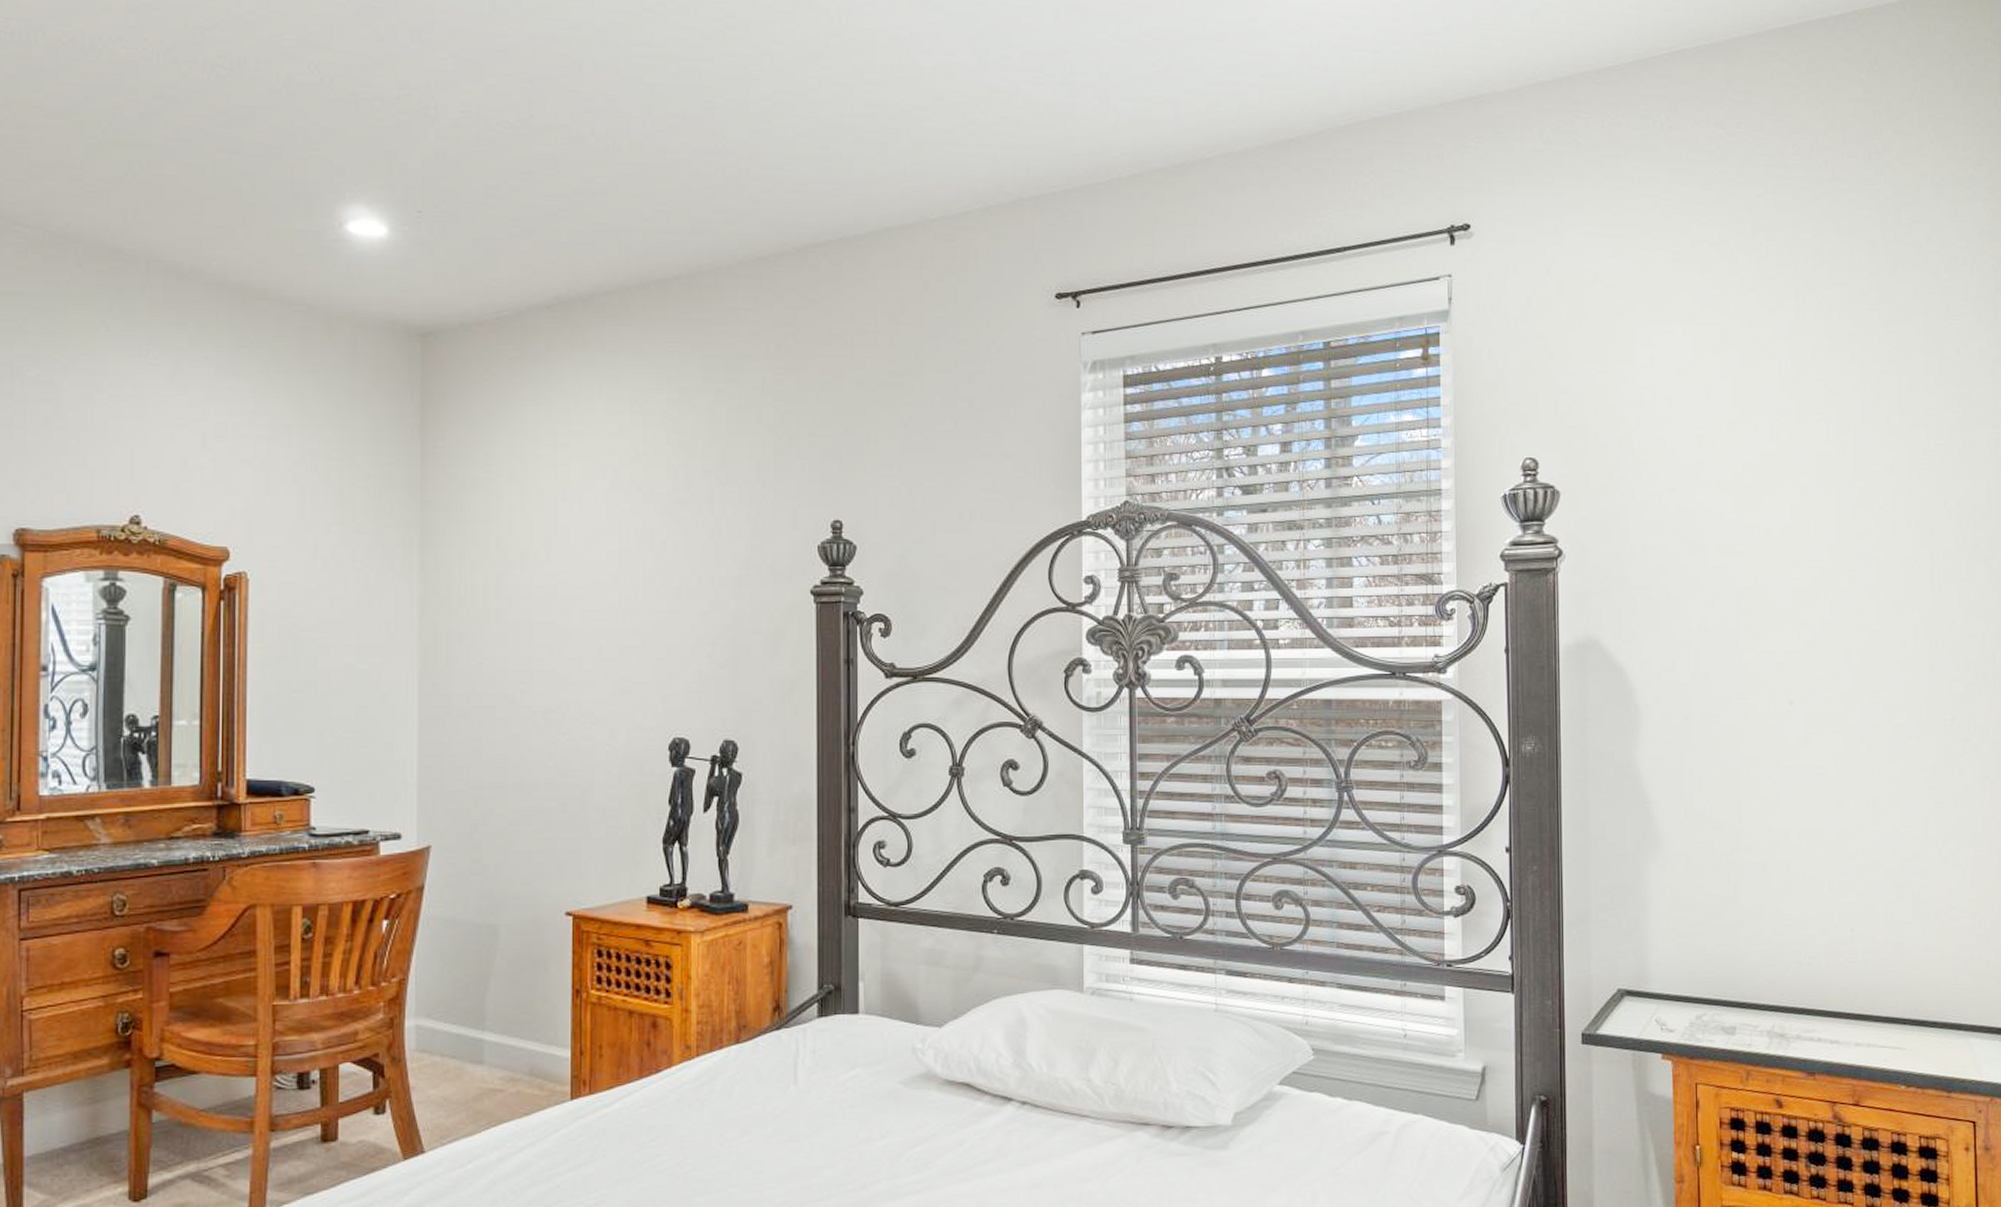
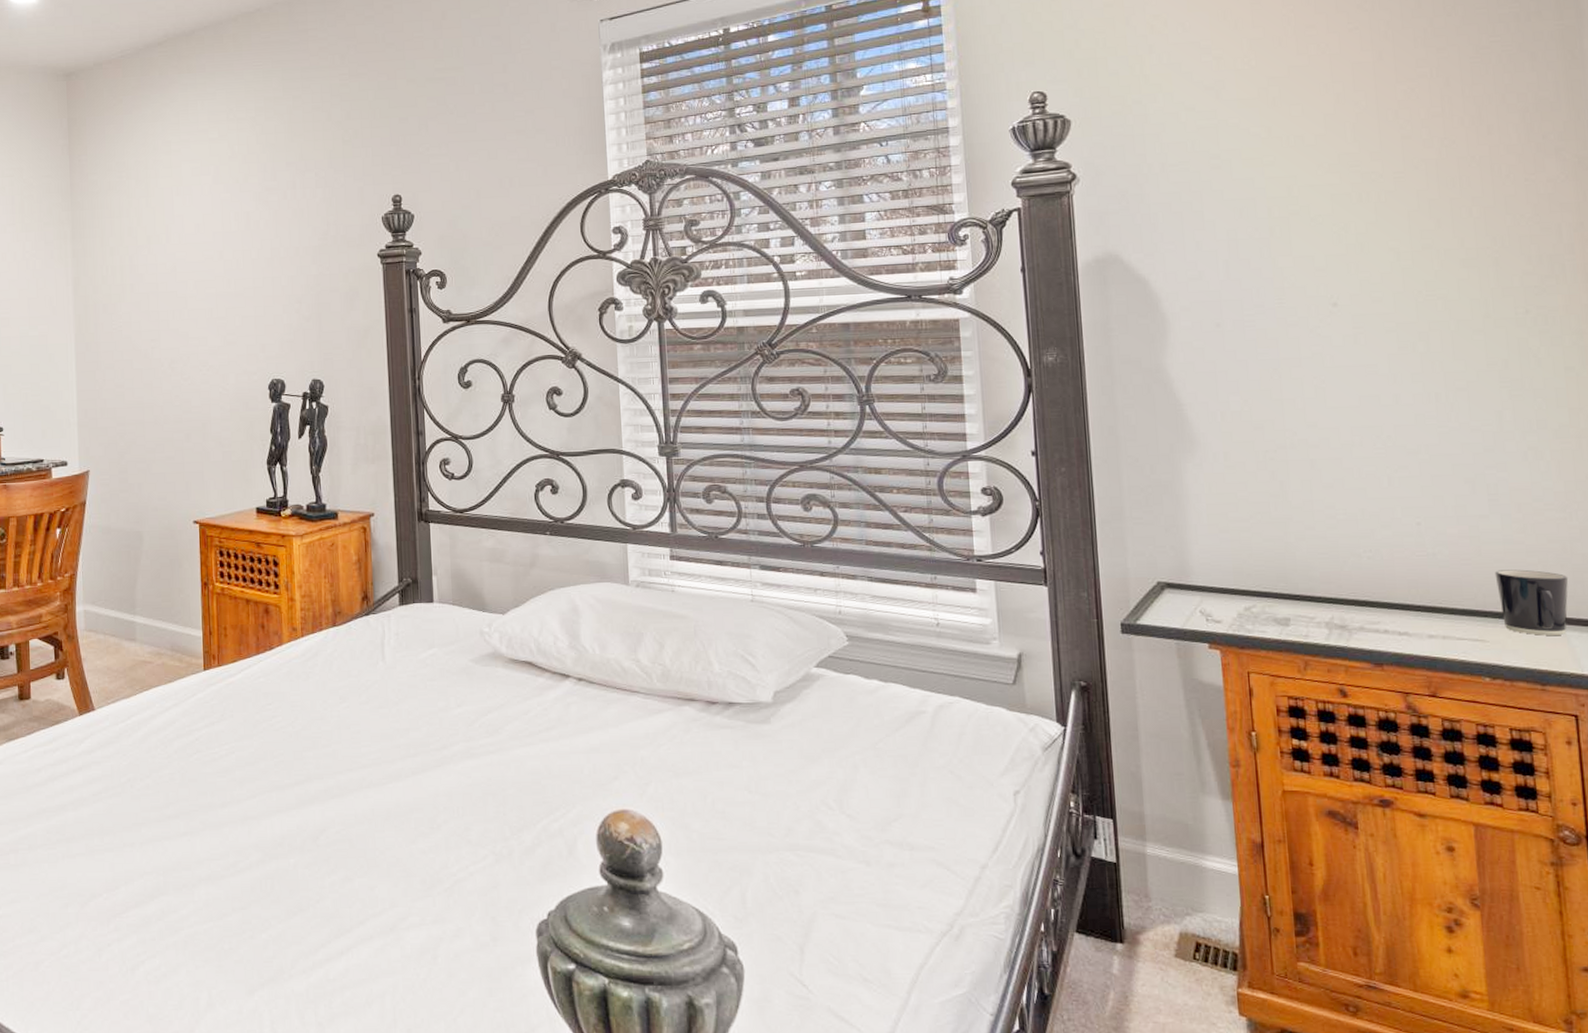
mug: none [1914,976,1975,1043] -> present [1494,569,1569,635]

